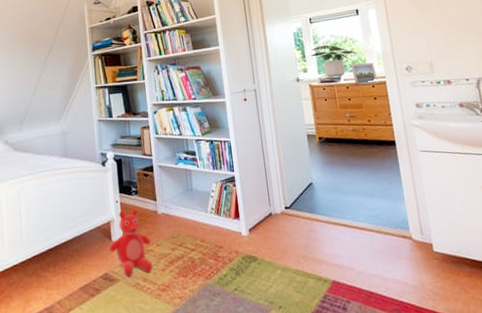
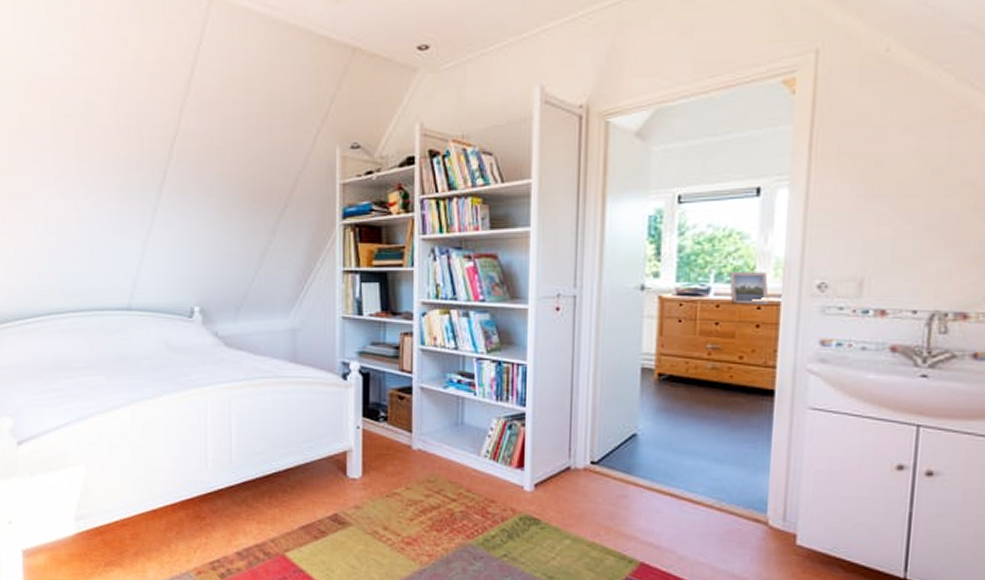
teddy bear: present [109,209,153,277] -> none [342,440,399,522]
potted plant: present [311,45,357,78] -> none [670,239,744,289]

